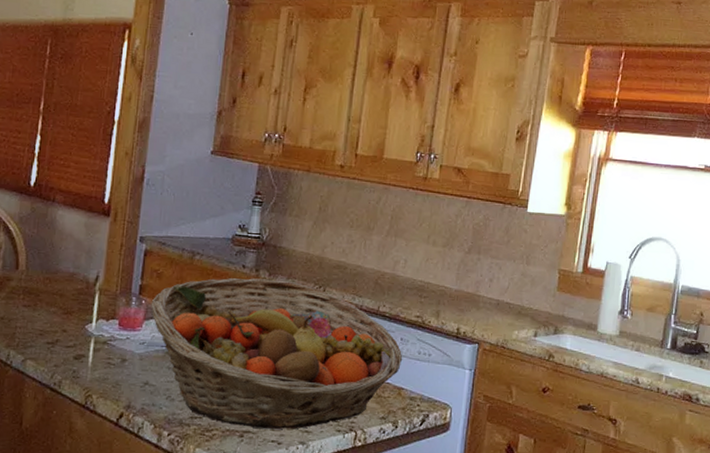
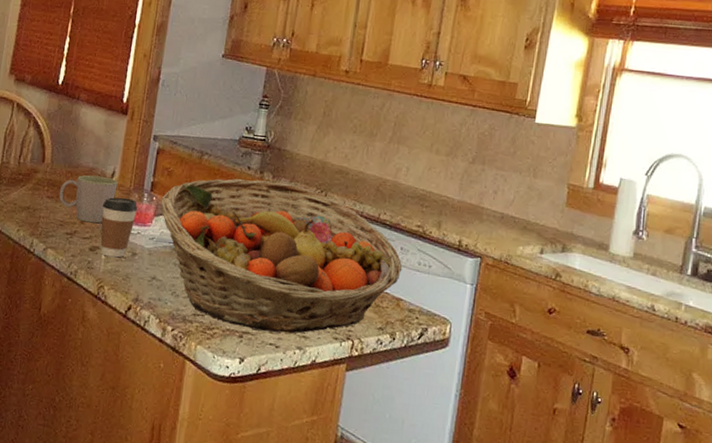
mug: none [36,280,103,331] -> present [58,175,118,224]
coffee cup: none [85,302,126,365] -> present [100,197,138,258]

